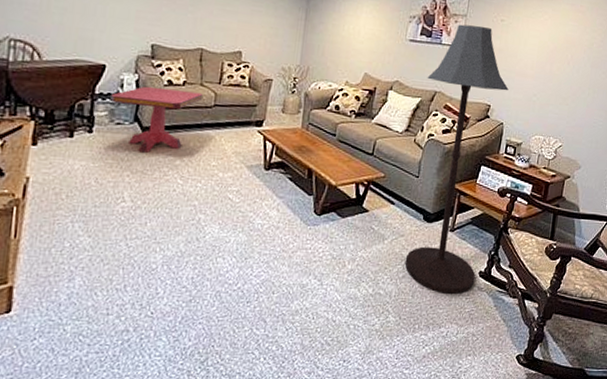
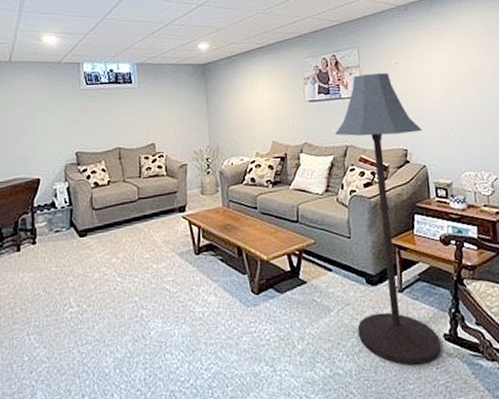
side table: present [110,86,204,153] -> none [47,189,128,256]

